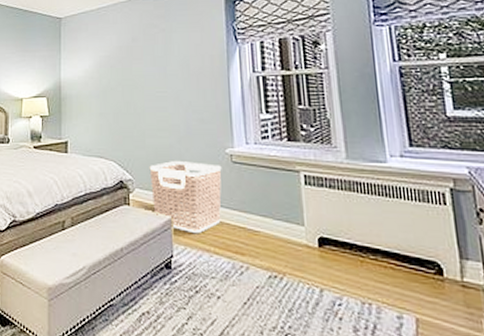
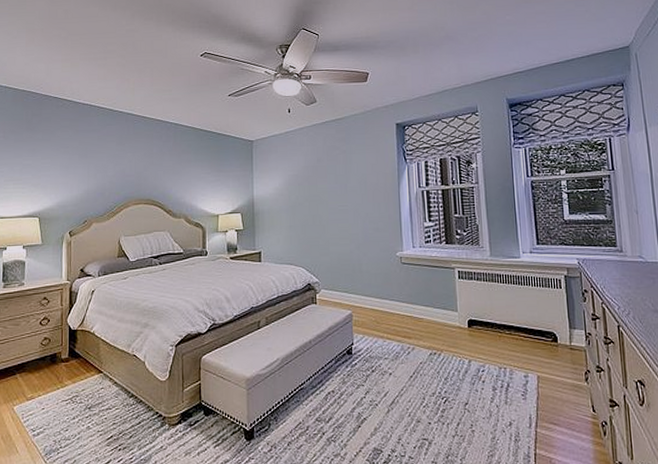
clothes hamper: present [149,161,222,233] -> none [333,264,393,323]

